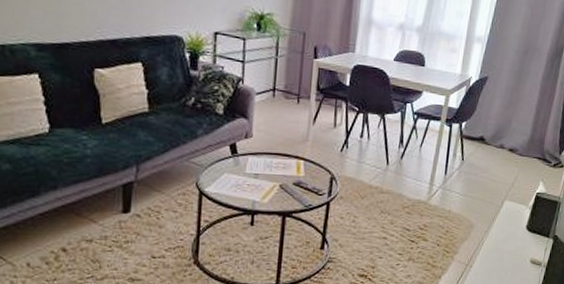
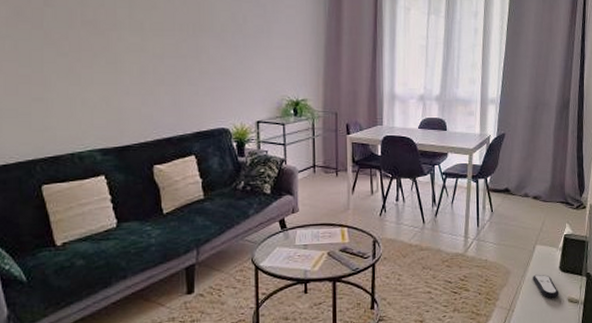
remote control: none [496,231,523,257] -> present [533,274,559,298]

